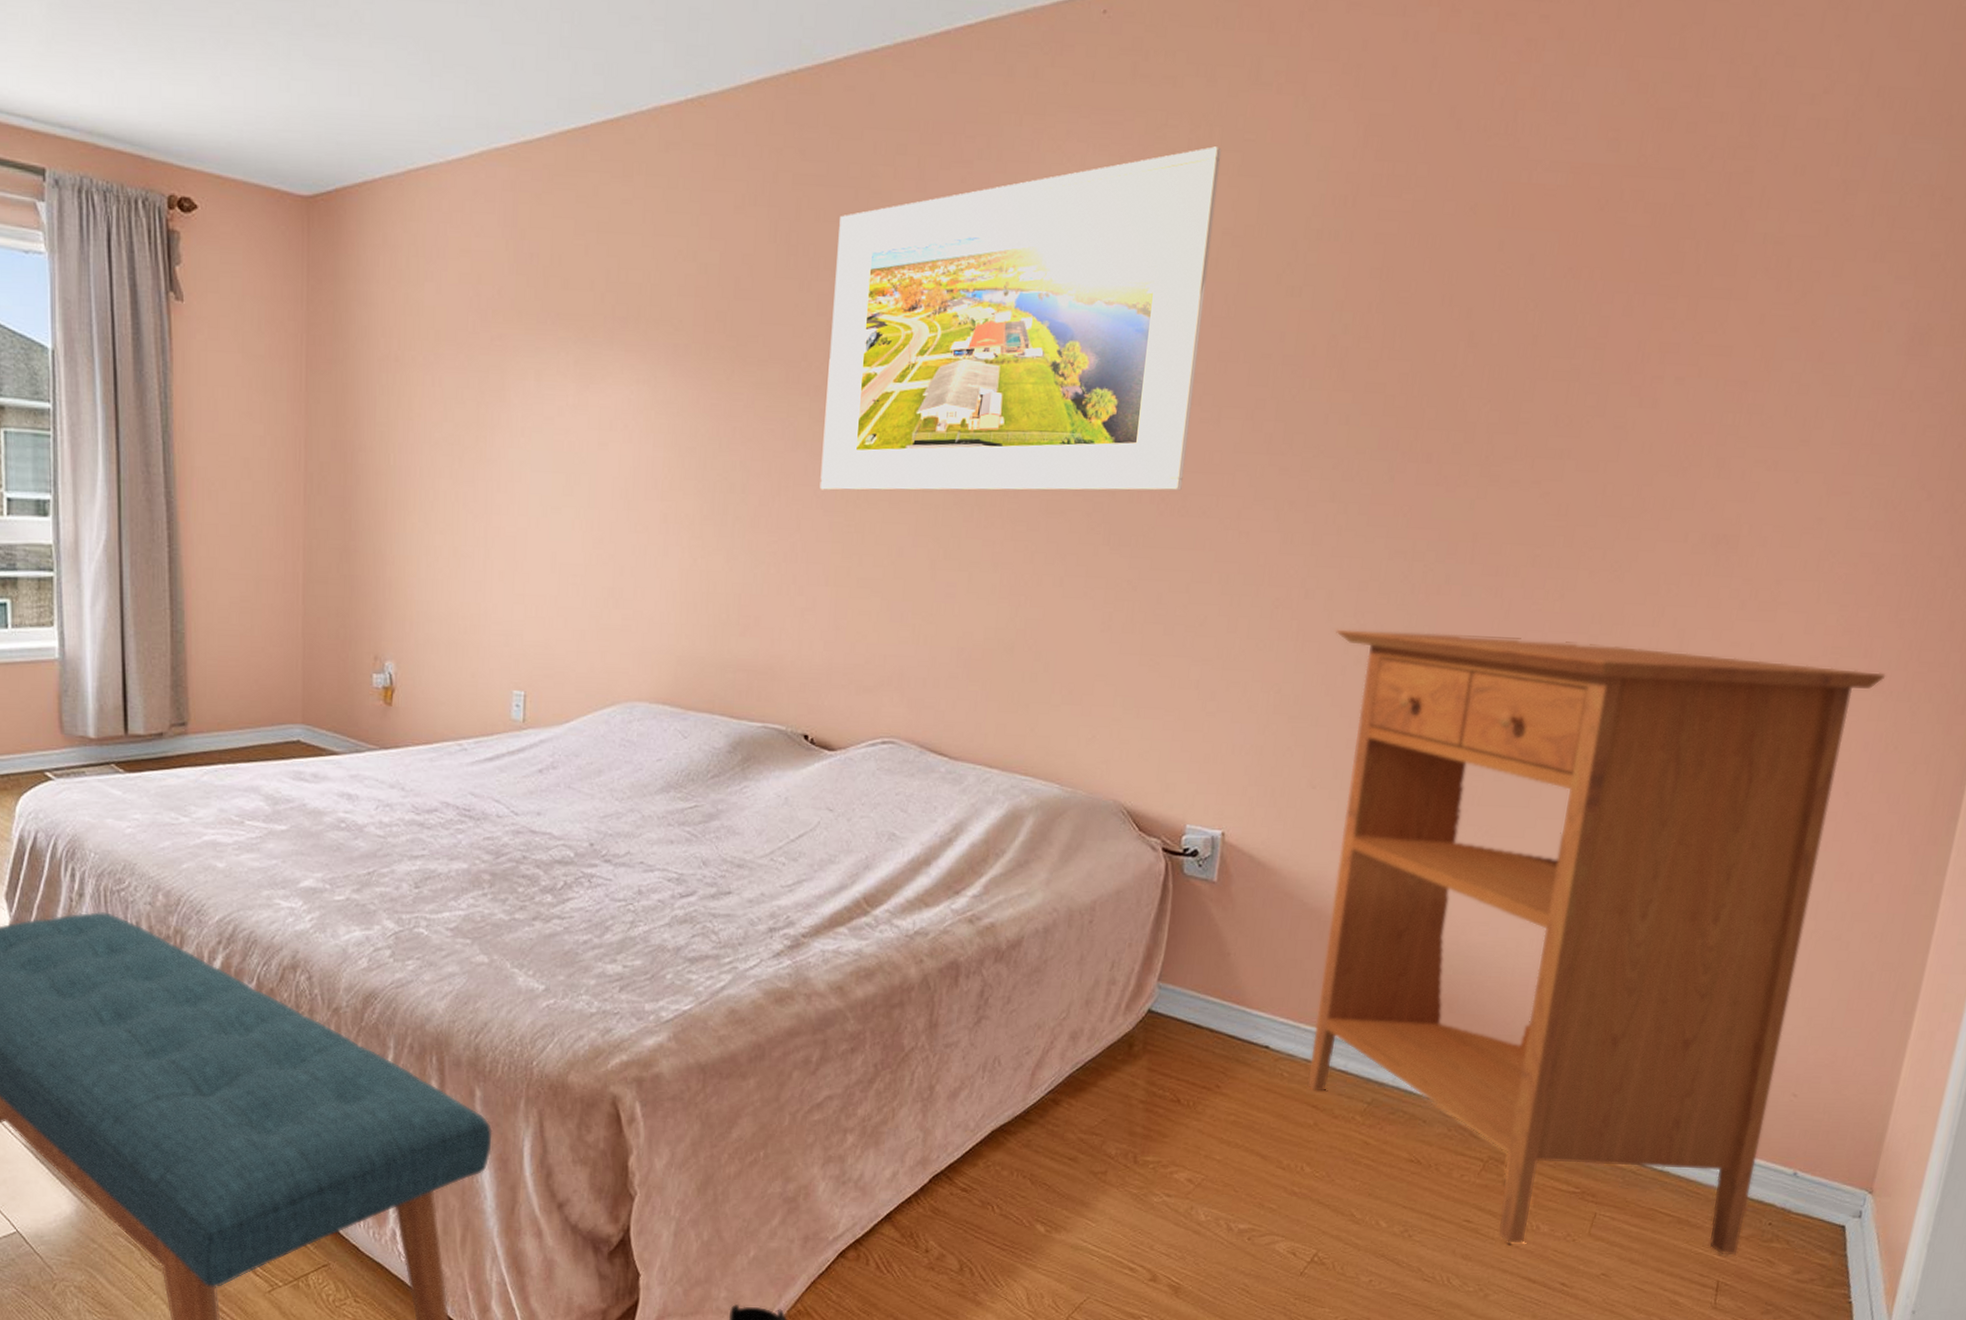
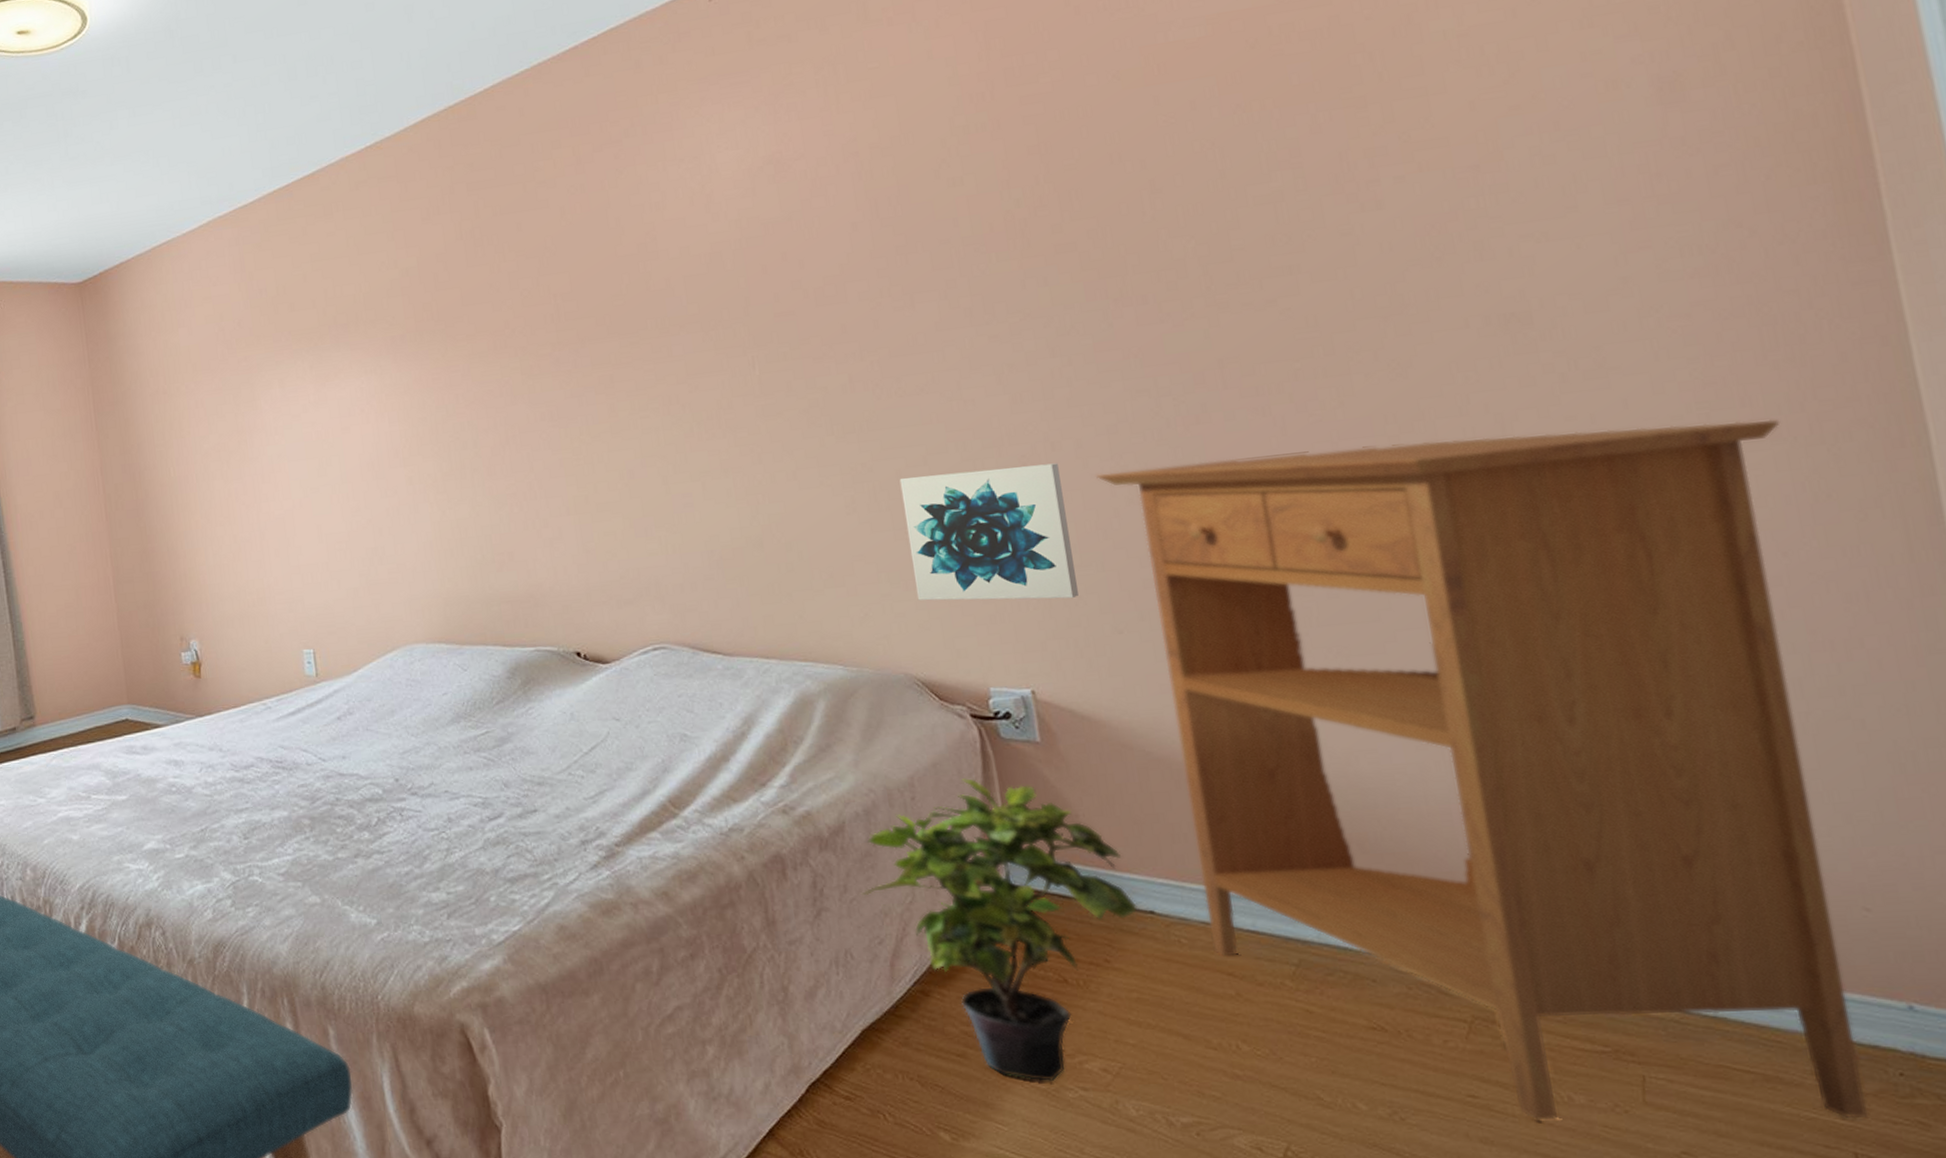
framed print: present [819,146,1222,491] -> none [514,80,893,433]
potted plant: none [1021,908,1257,1188] -> present [860,778,1138,1082]
wall art: none [1144,602,1306,749] -> present [899,463,1079,601]

